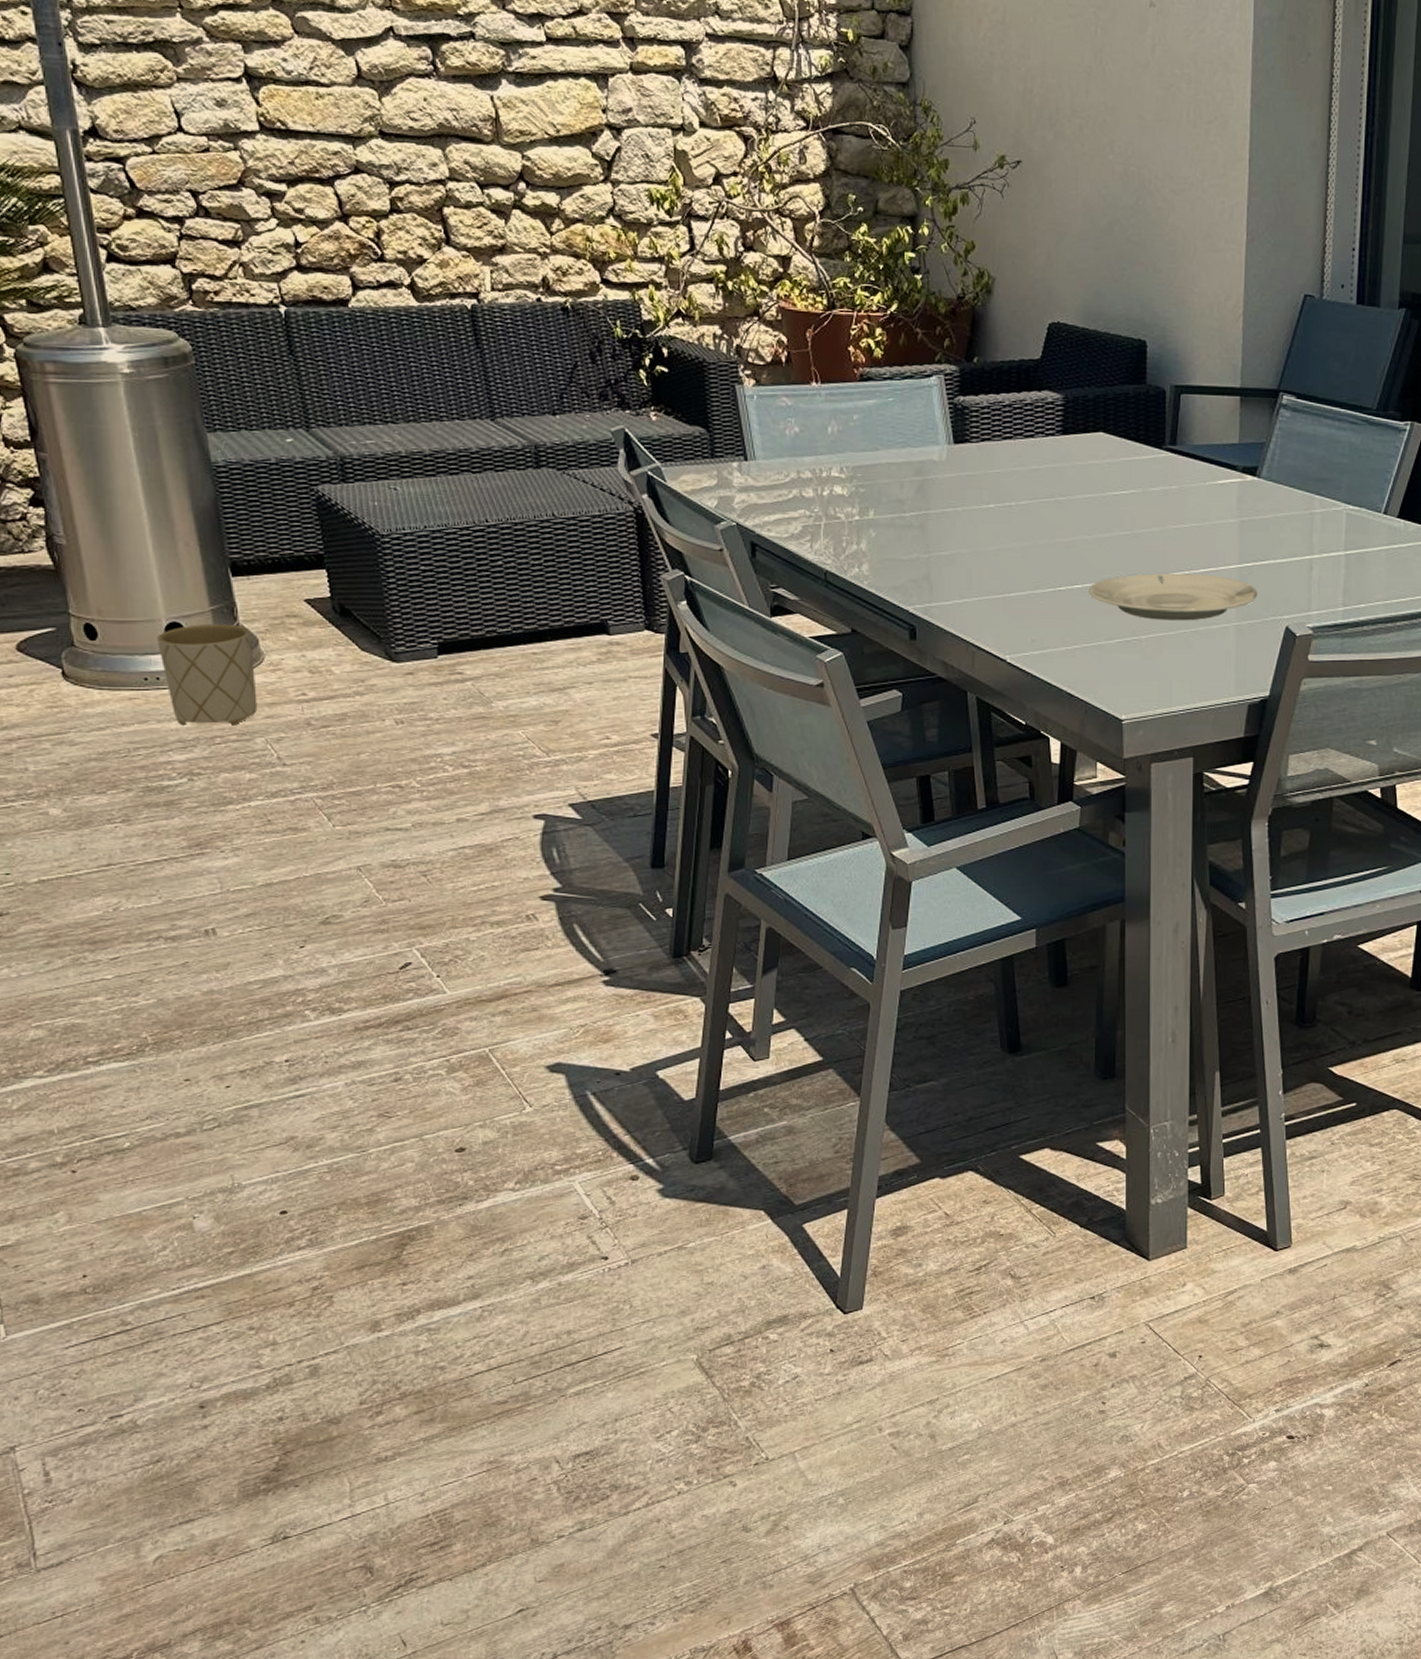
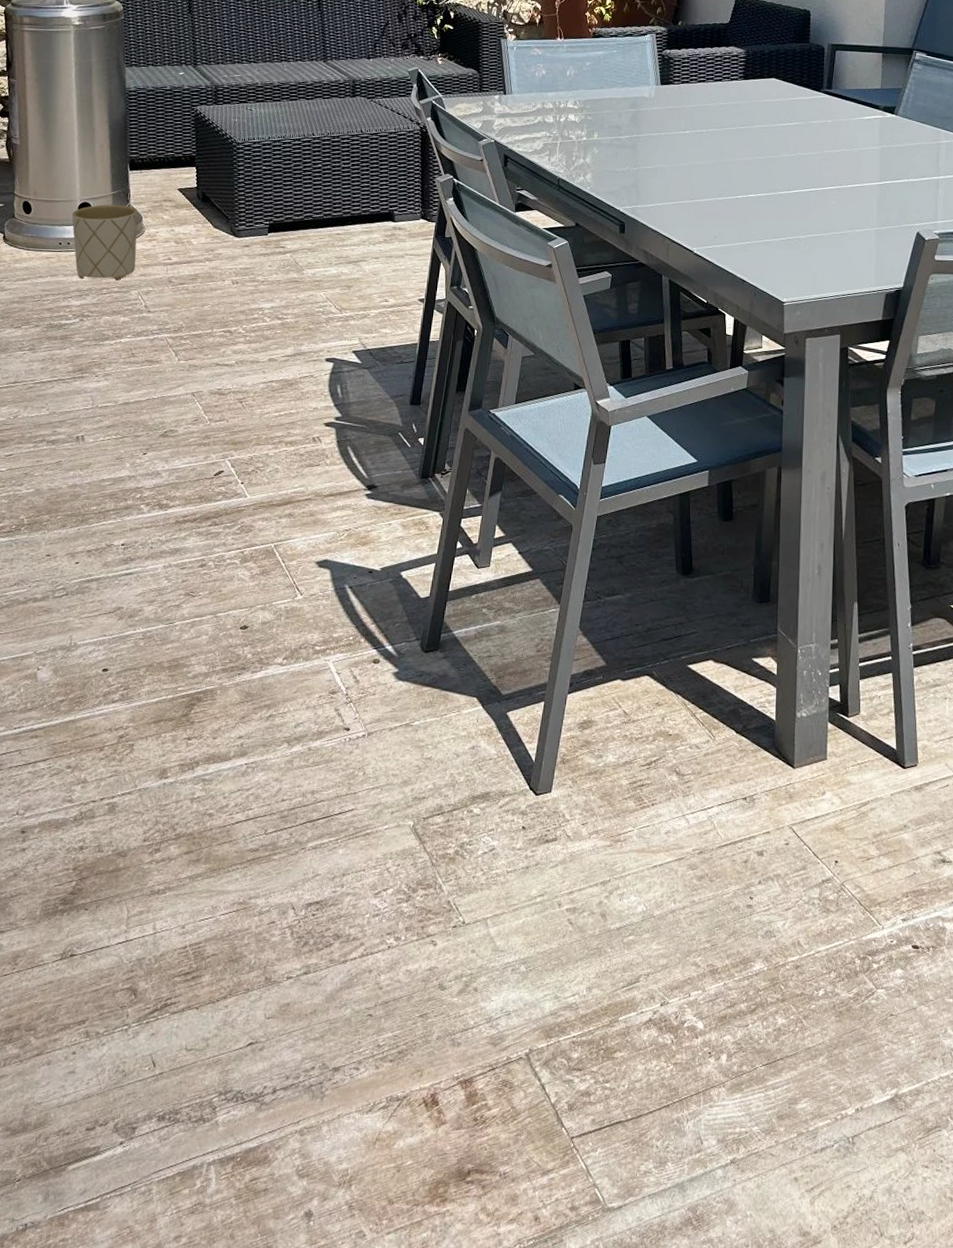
plate: present [1088,573,1258,621] -> none [760,187,895,225]

